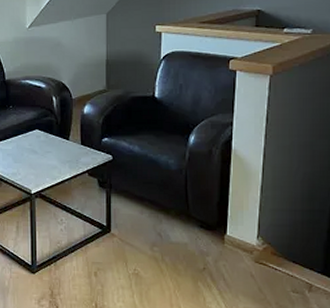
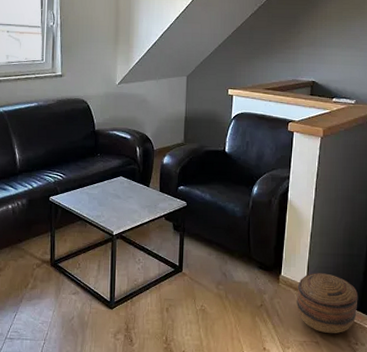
basket: none [246,231,322,300] -> present [297,273,359,333]

